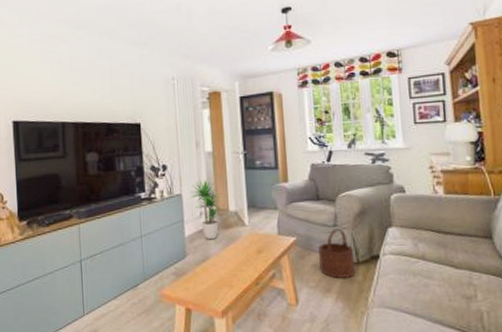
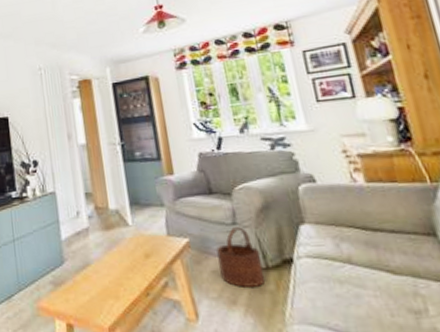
potted plant: present [189,179,223,239] -> none [63,174,102,242]

